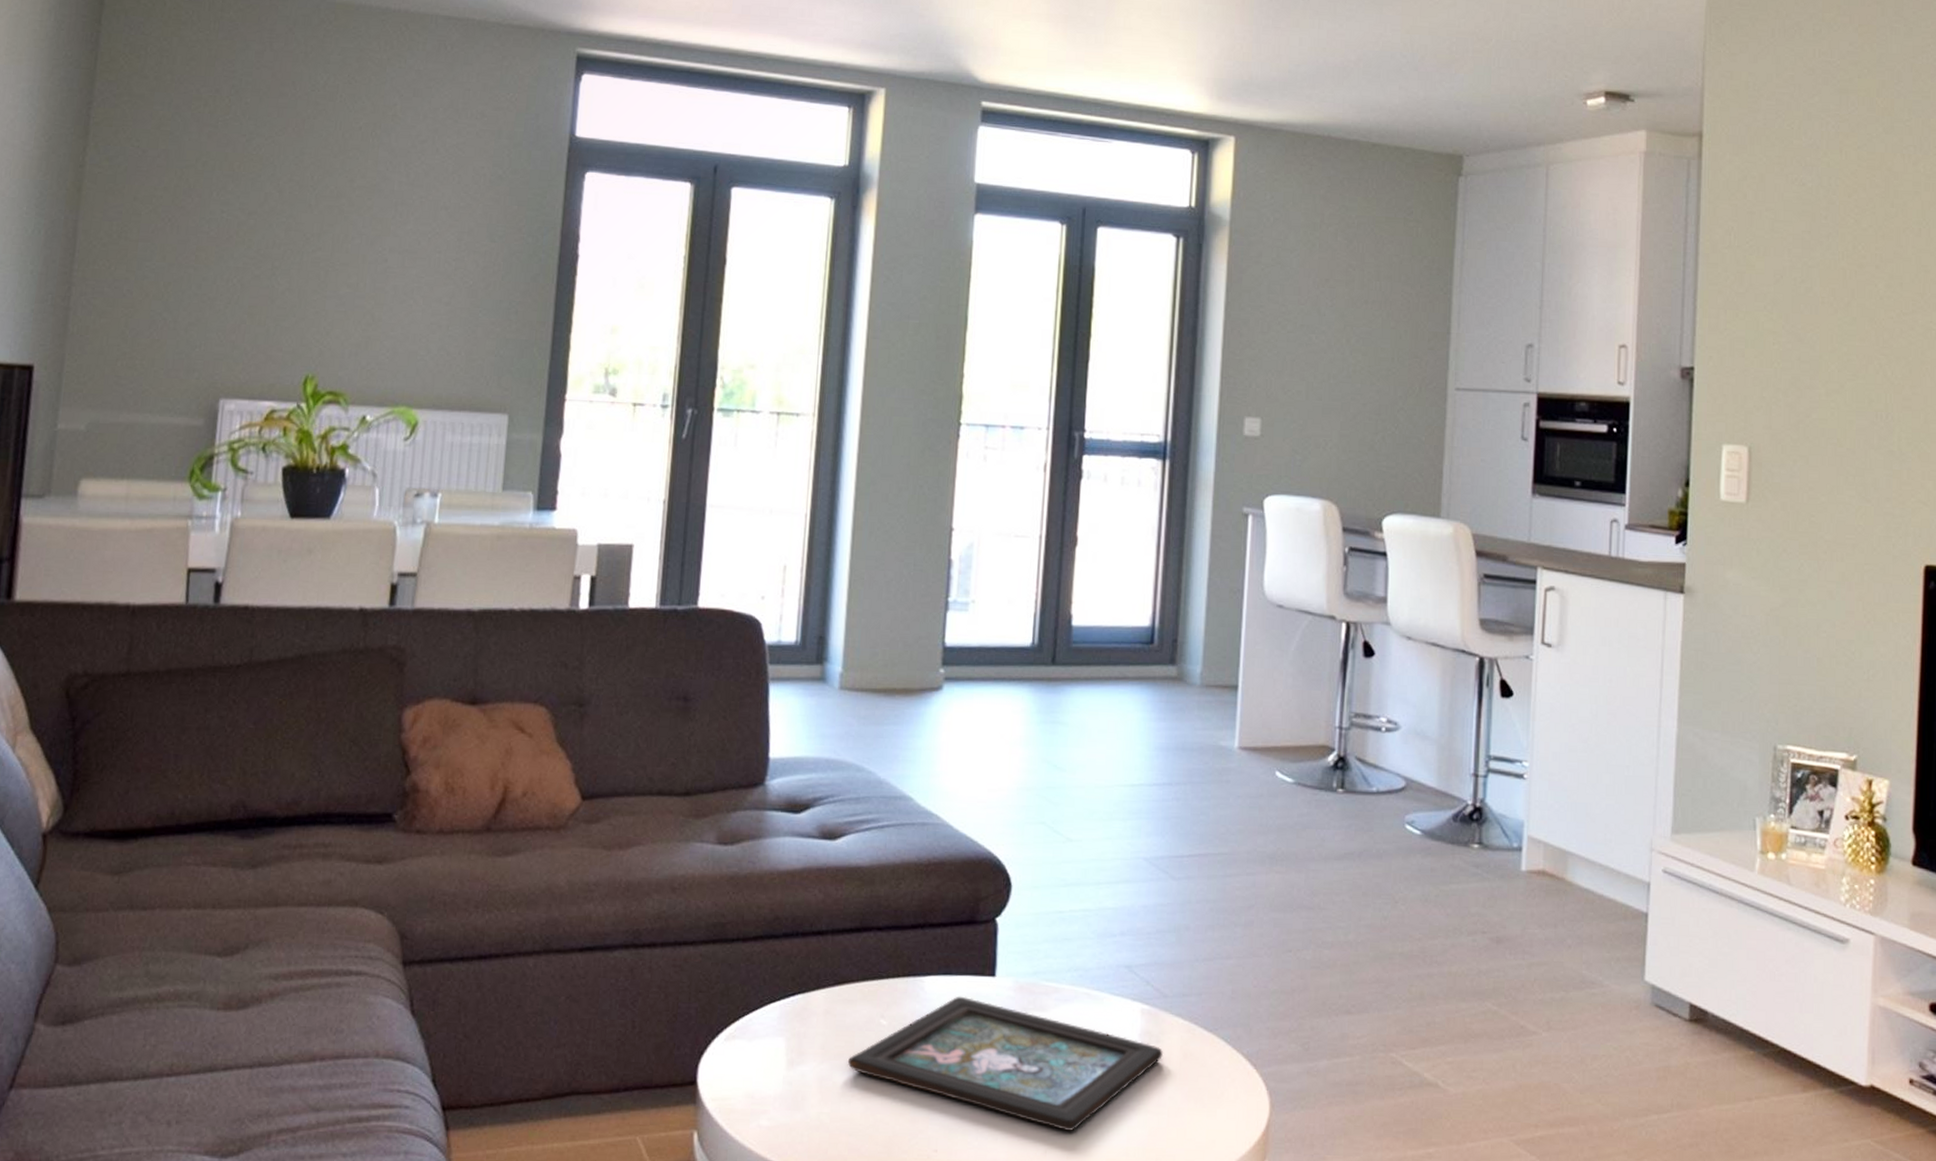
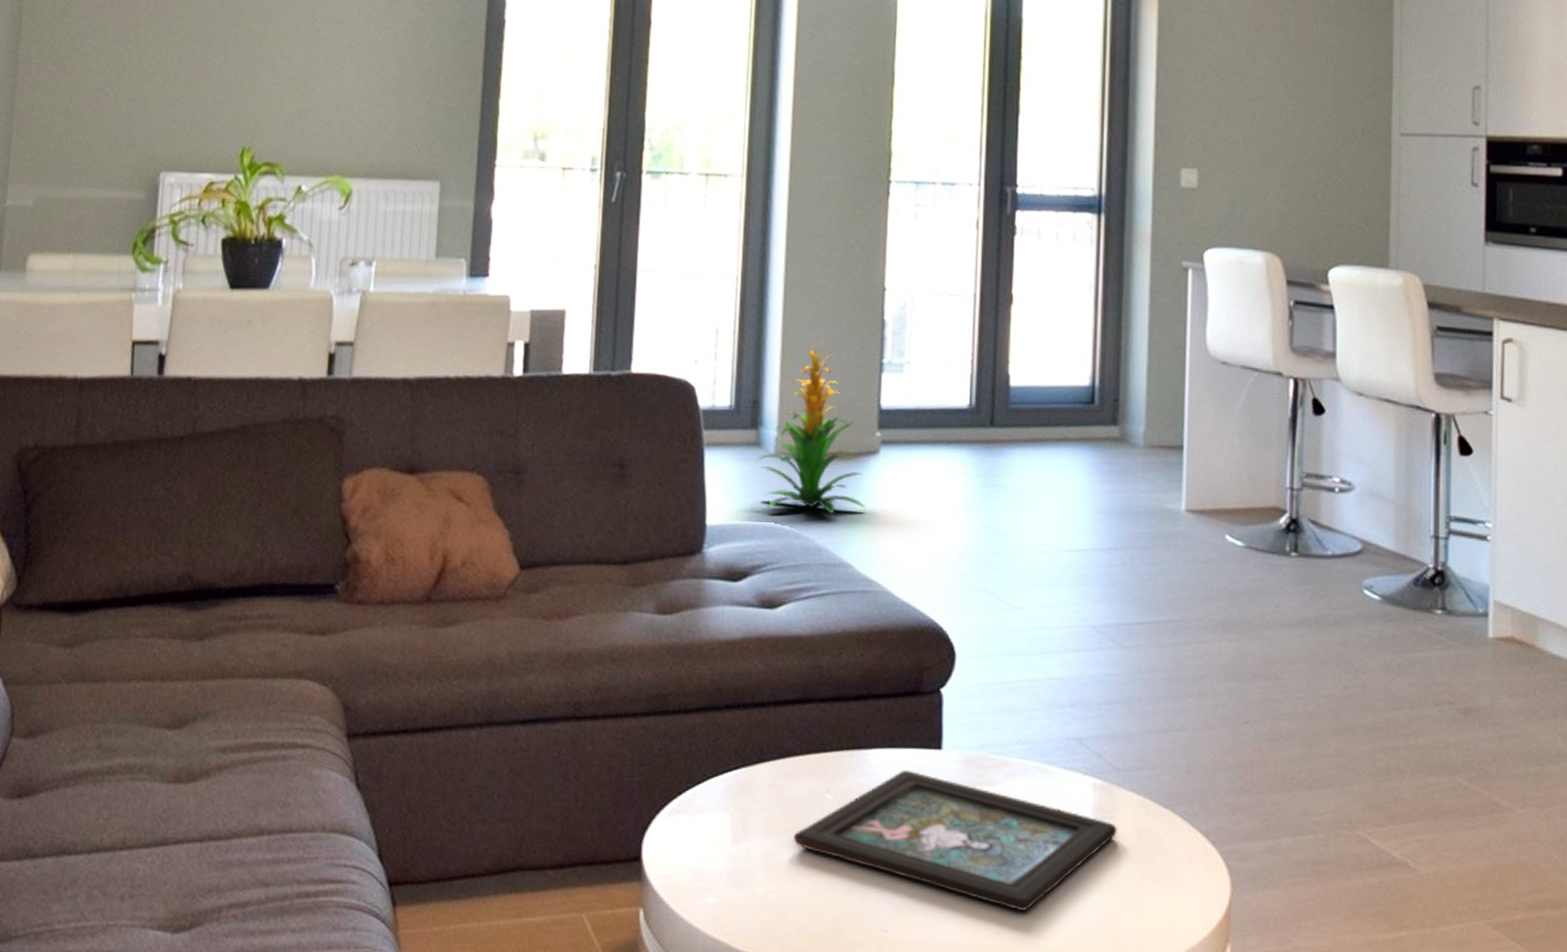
indoor plant: none [822,579,927,748] -> present [757,341,865,514]

